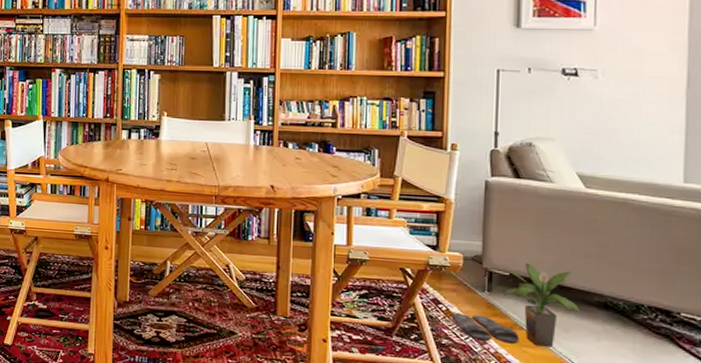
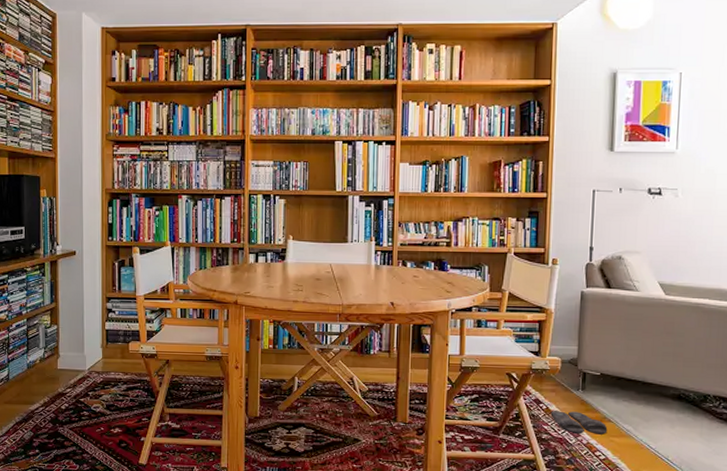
potted plant: present [502,262,581,348] -> none [594,363,659,436]

